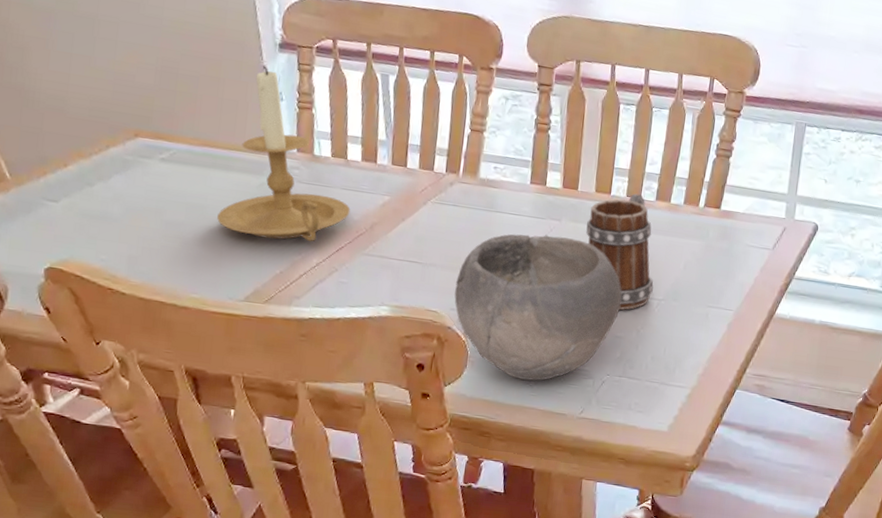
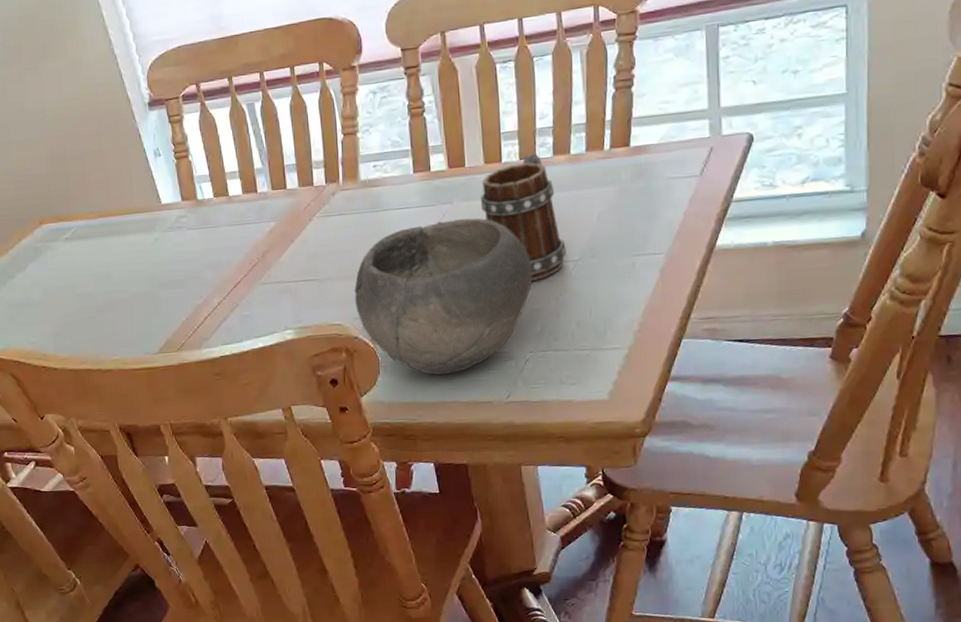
candle holder: present [217,64,351,242] -> none [122,126,241,290]

